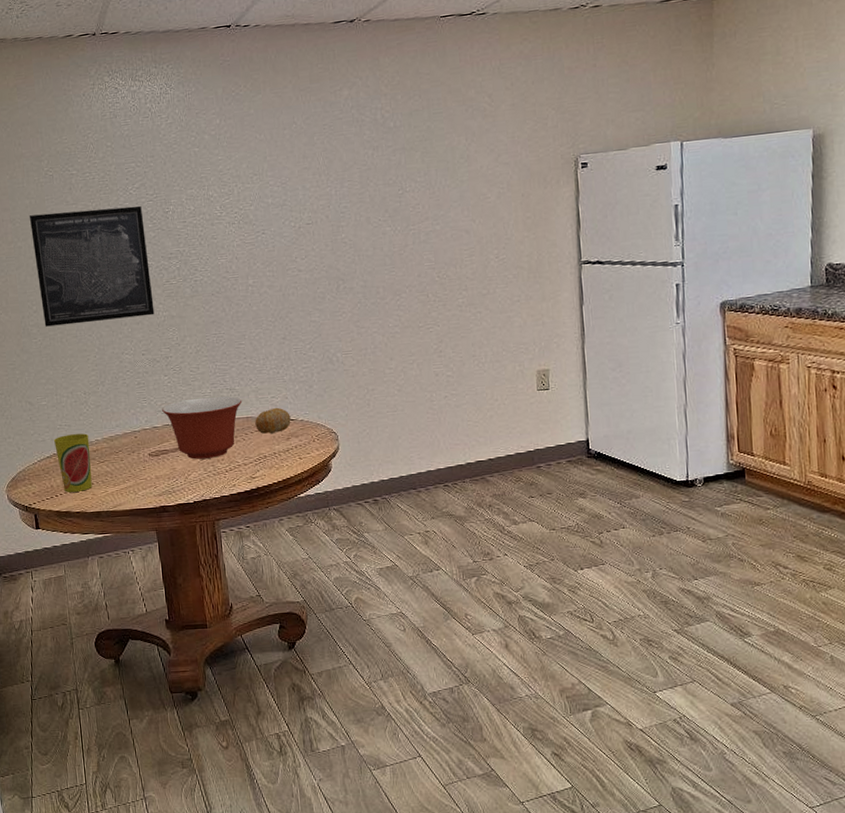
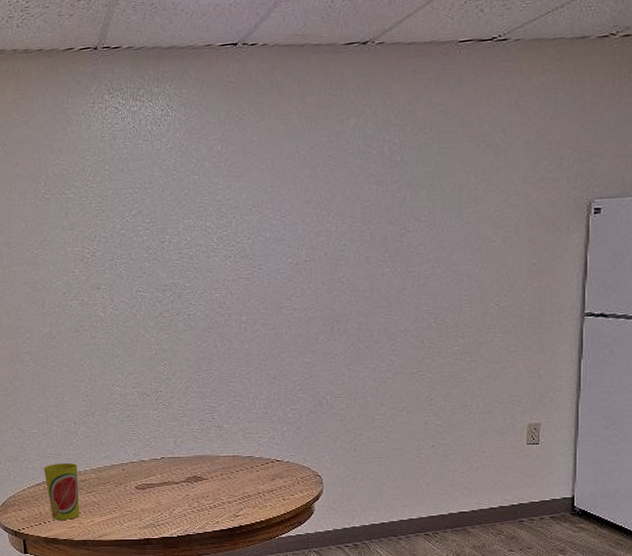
wall art: present [29,205,155,327] -> none [24,234,147,355]
mixing bowl: present [161,396,243,459] -> none [149,433,230,495]
fruit: present [255,407,291,434] -> none [241,447,277,474]

